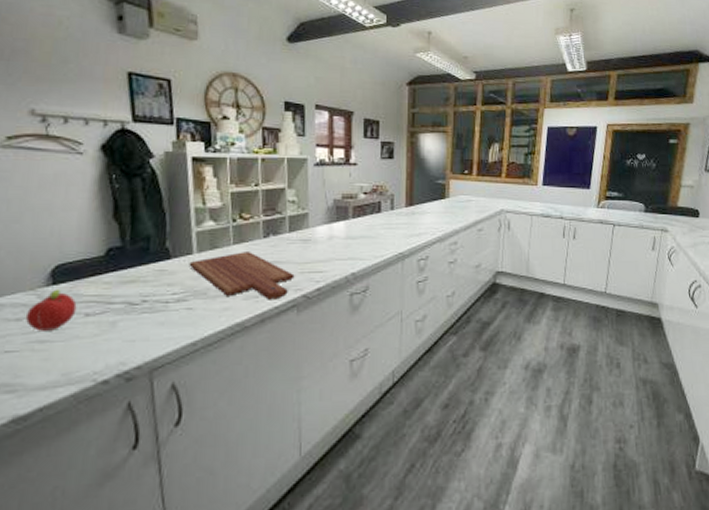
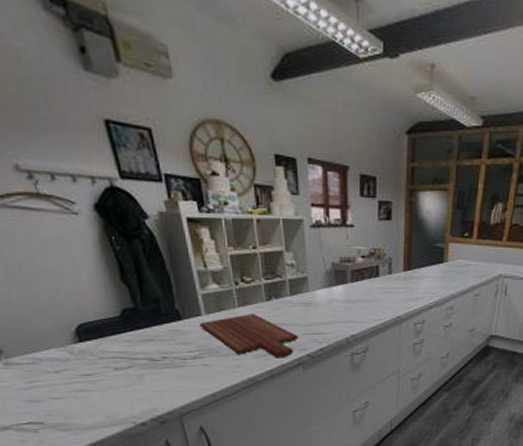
fruit: present [25,288,77,331] -> none [62,345,106,382]

